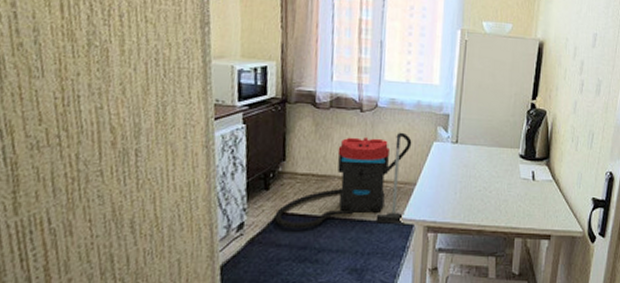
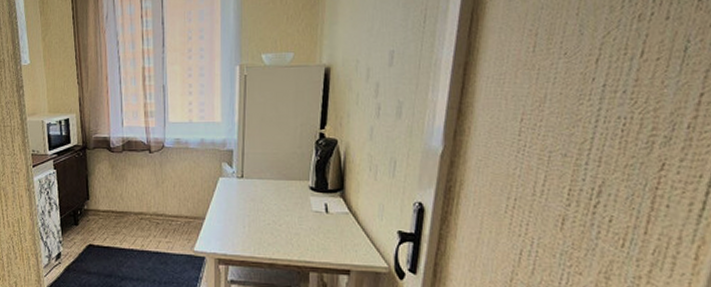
vacuum cleaner: present [274,132,412,229] -> none [84,170,198,259]

